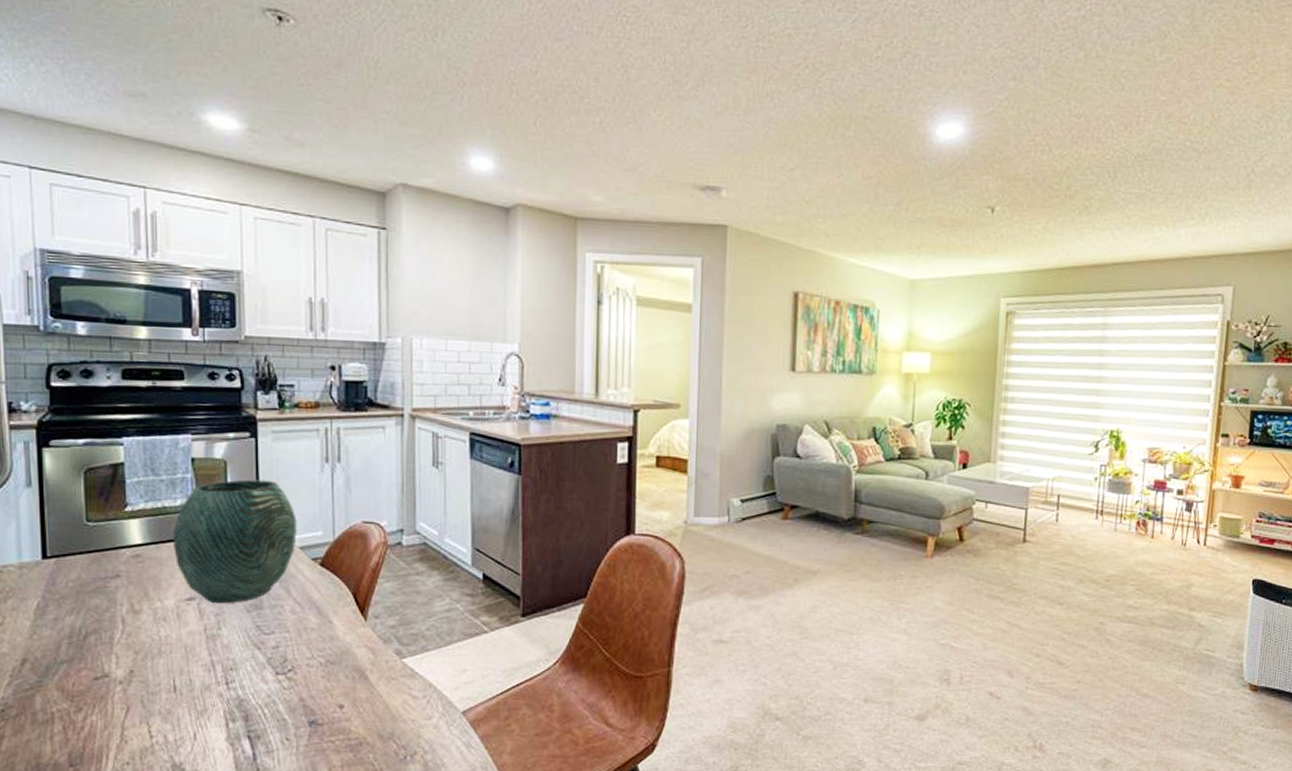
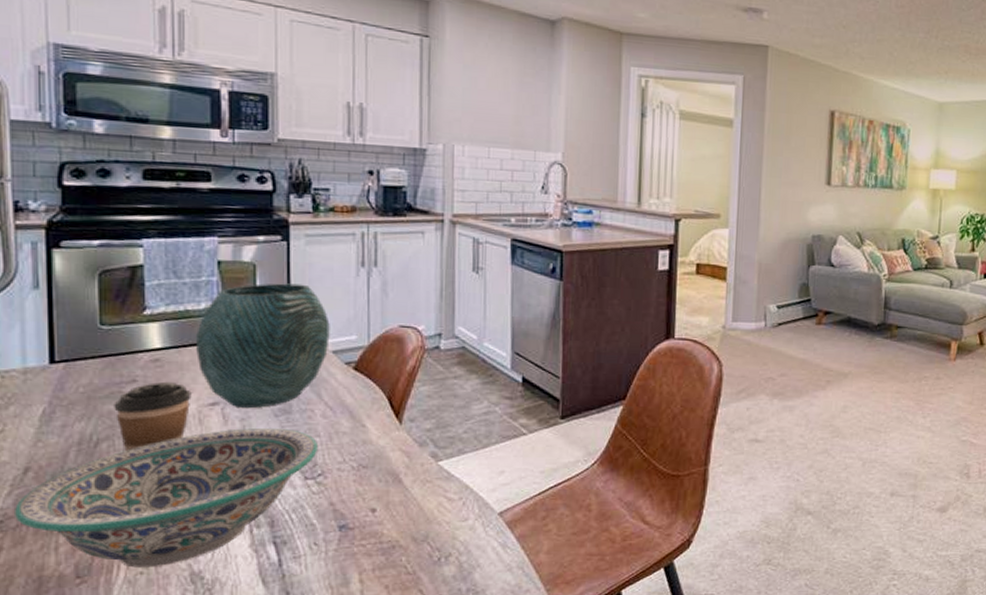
decorative bowl: none [14,623,287,758] -> present [15,427,317,568]
coffee cup: none [100,576,170,645] -> present [114,381,192,452]

